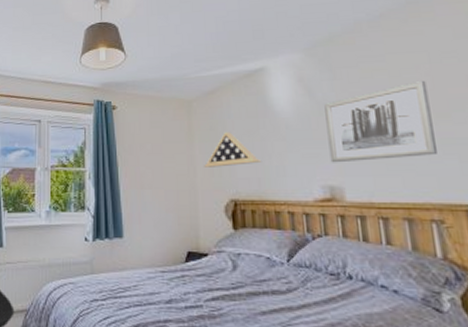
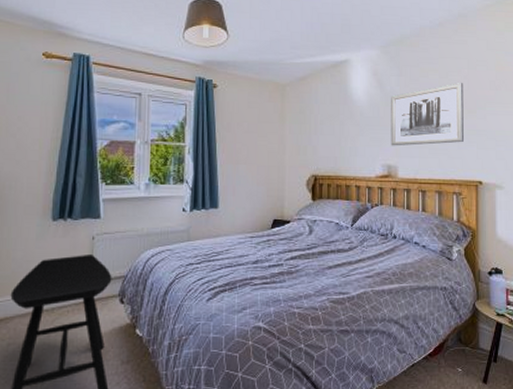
display case: present [204,132,262,167] -> none [292,116,339,147]

